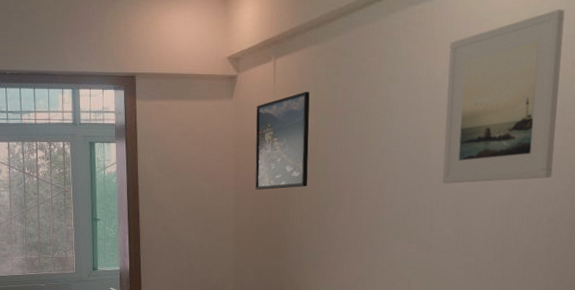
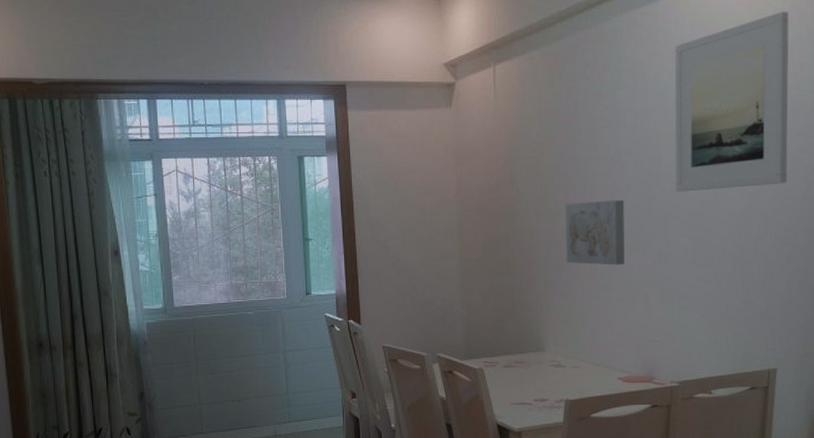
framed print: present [255,91,310,190] -> none [477,98,535,203]
wall art: none [334,190,393,252] -> present [565,200,625,265]

